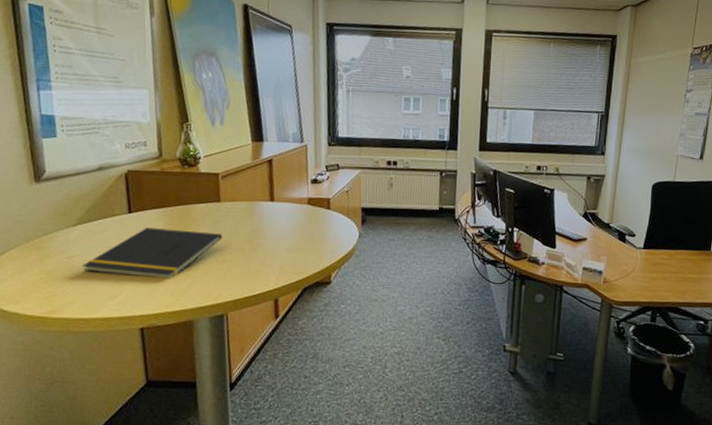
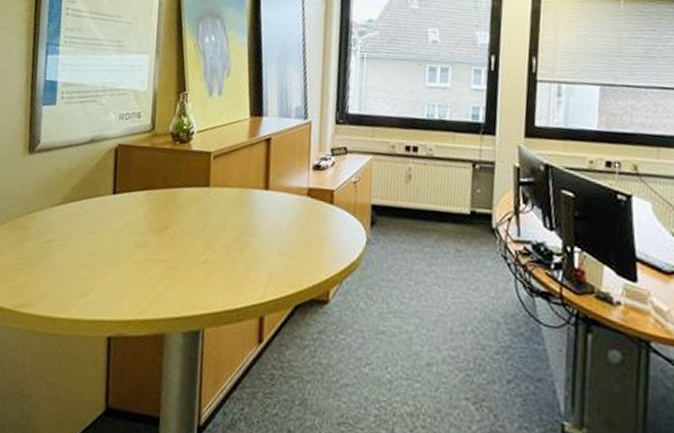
notepad: present [82,227,223,278] -> none [59,212,209,277]

